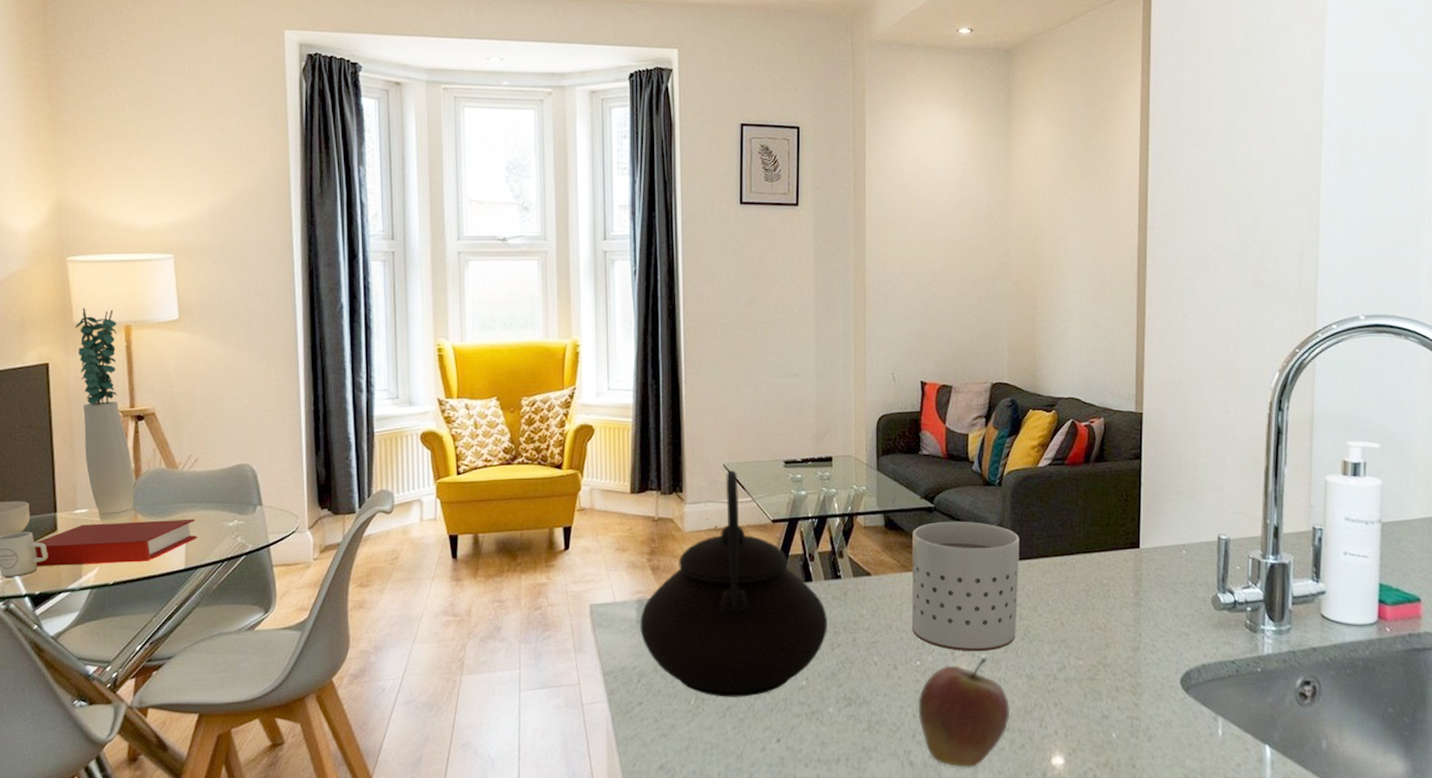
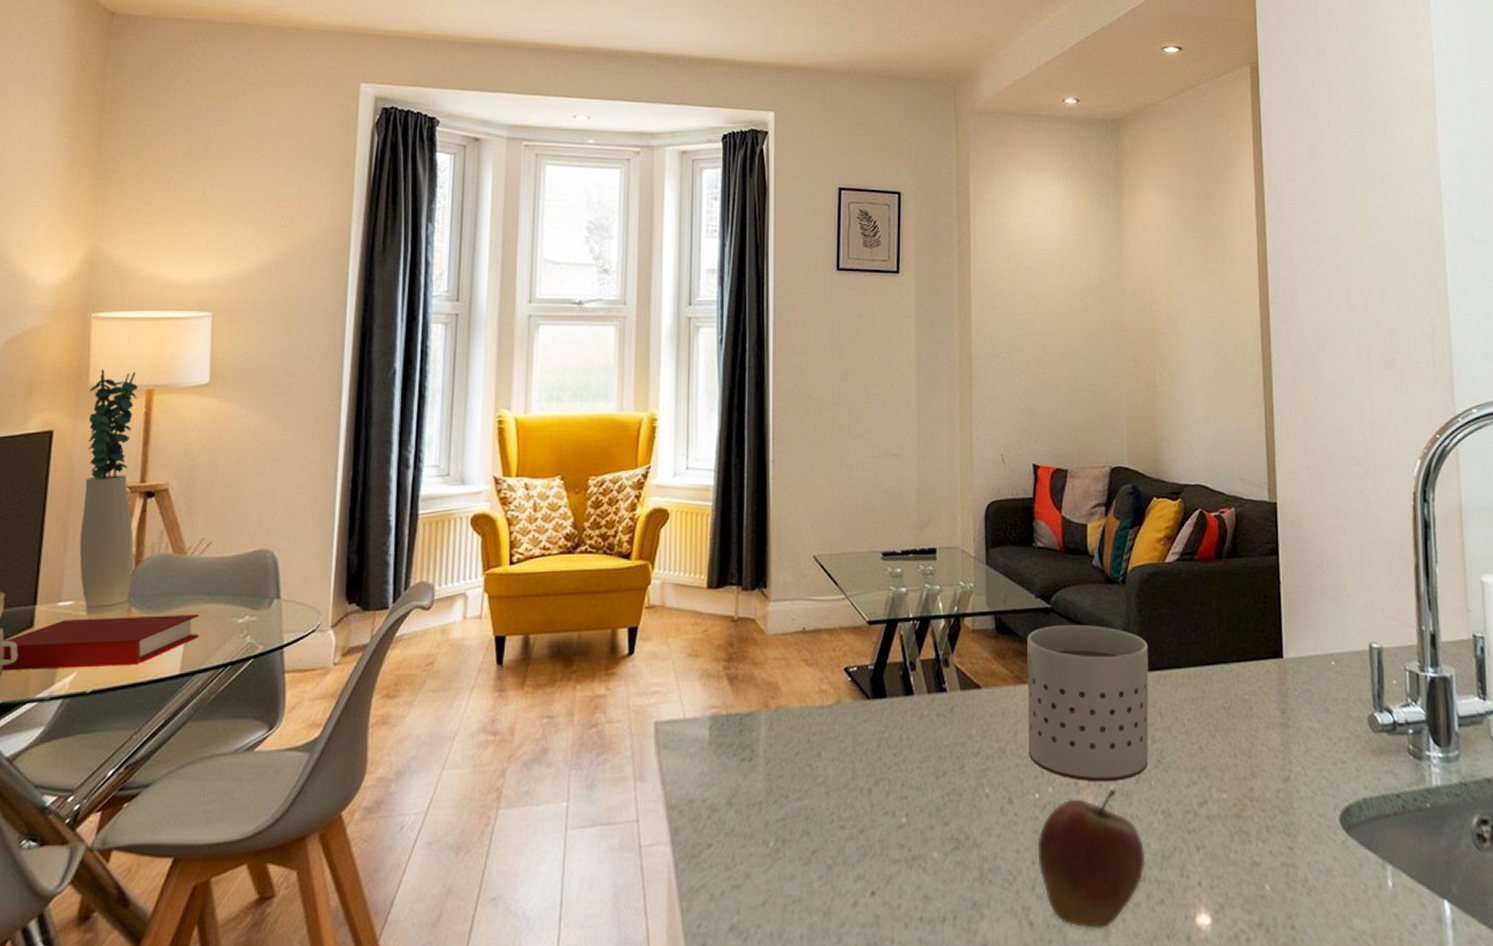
teapot: present [640,470,827,697] -> none [712,563,931,838]

